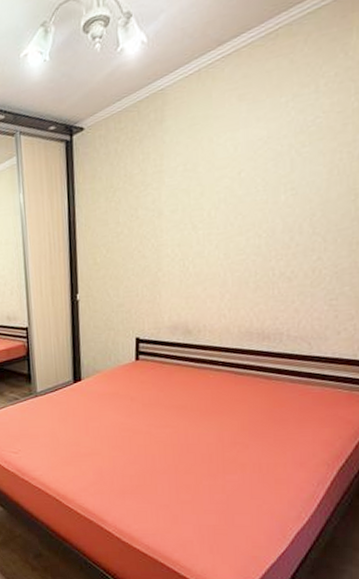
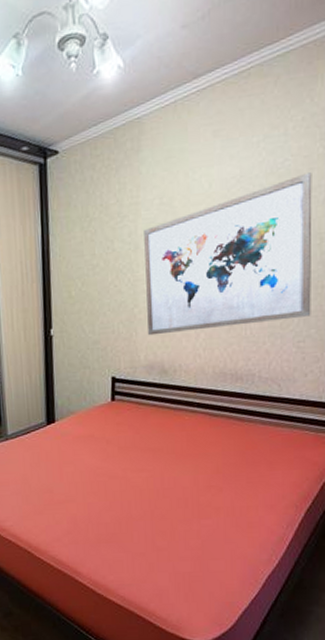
wall art: none [167,128,346,298] -> present [144,172,312,336]

